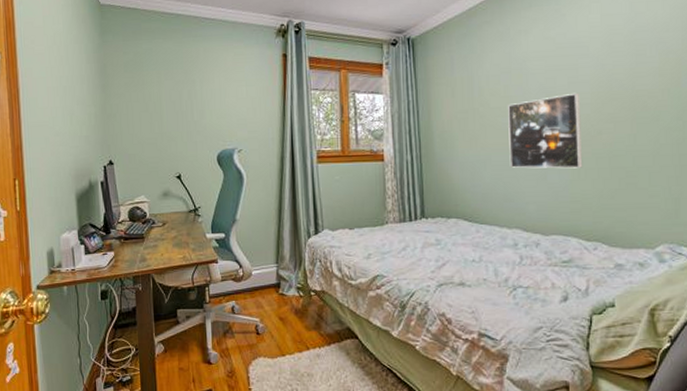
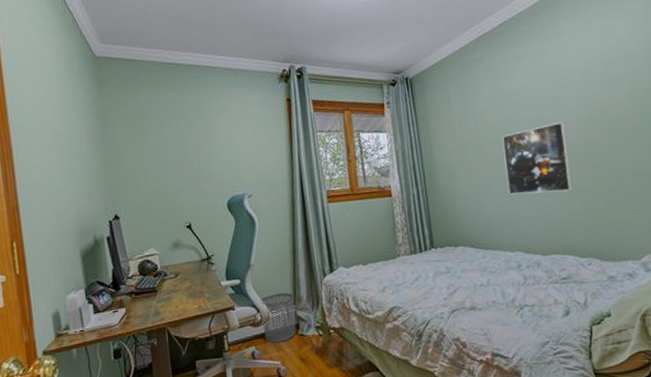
waste bin: none [243,251,277,299] -> present [260,293,297,343]

